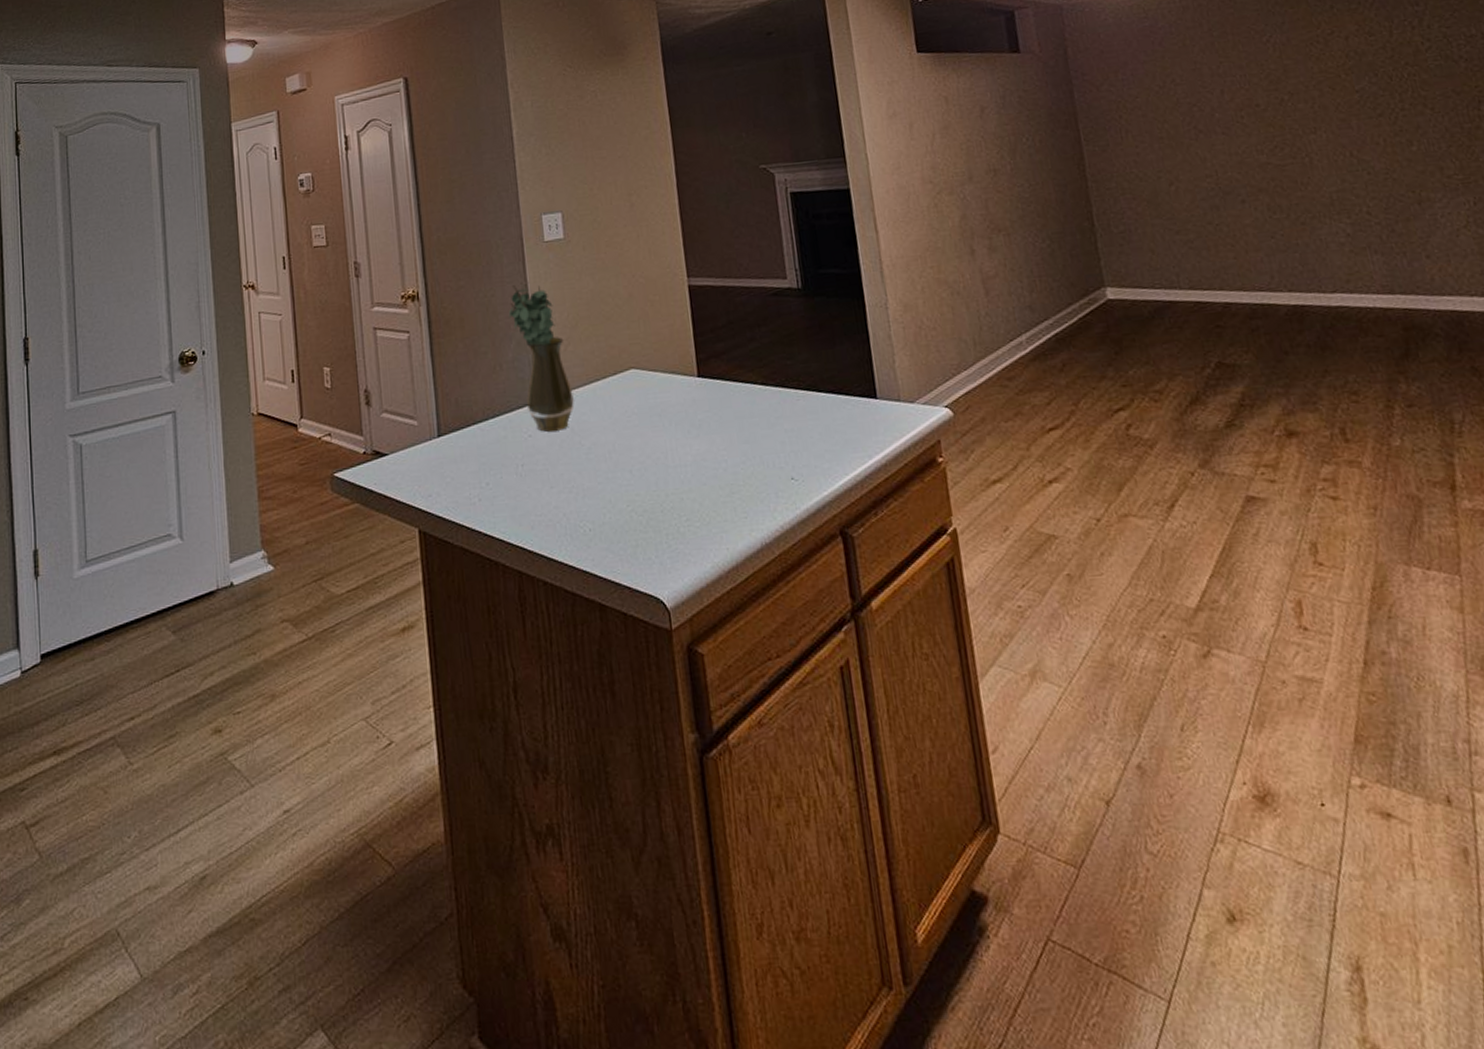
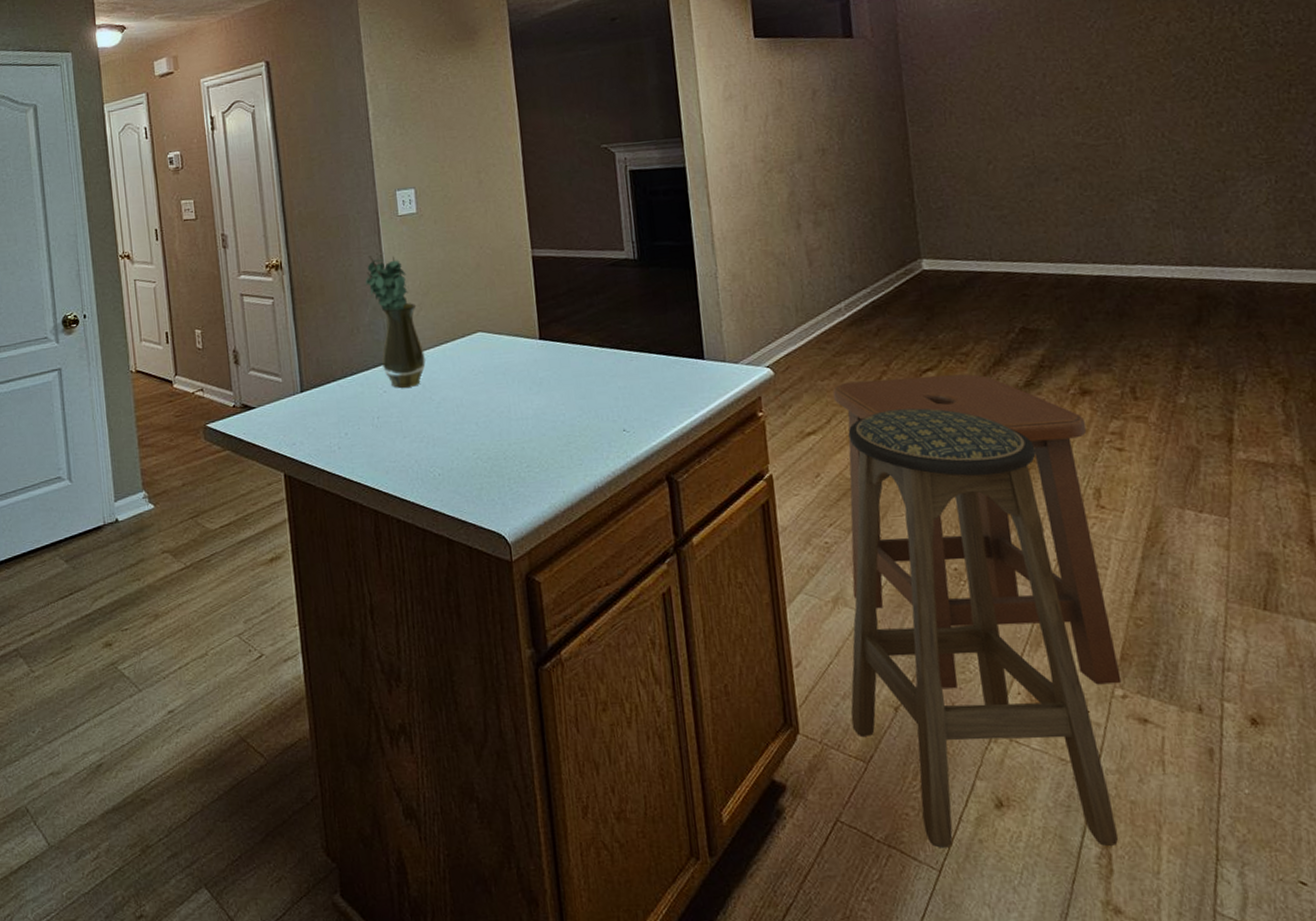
stool: none [1017,413,1358,779] -> present [832,374,1122,689]
stool: none [1037,452,1370,973] -> present [848,408,1118,848]

